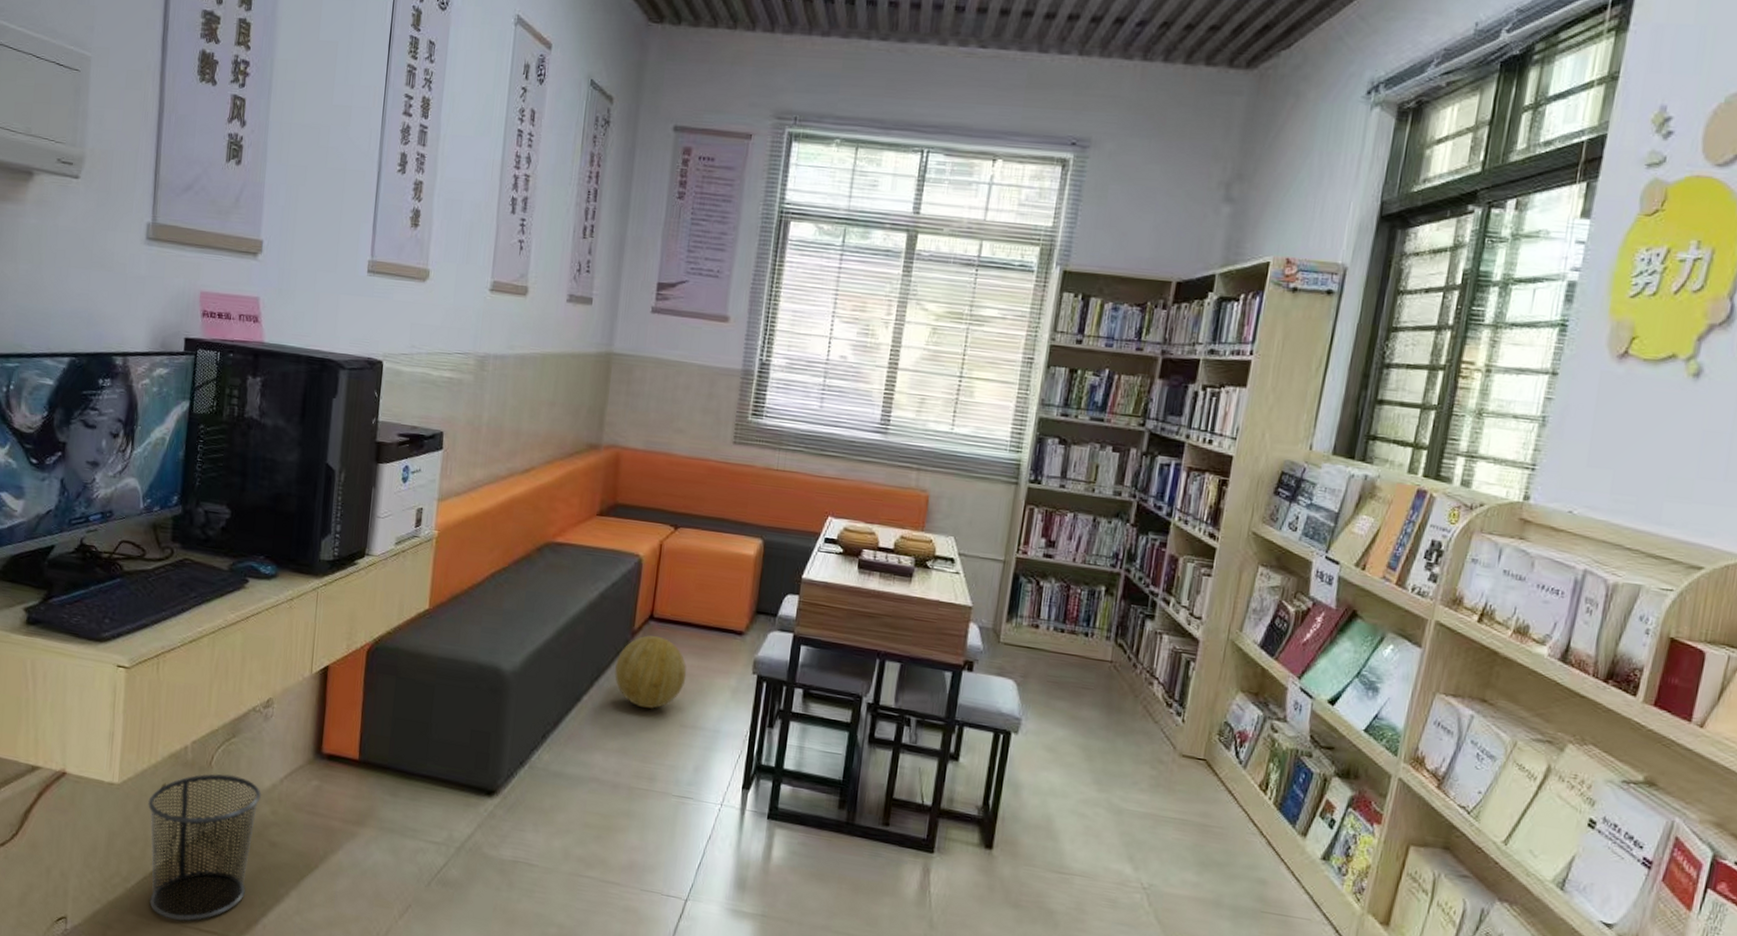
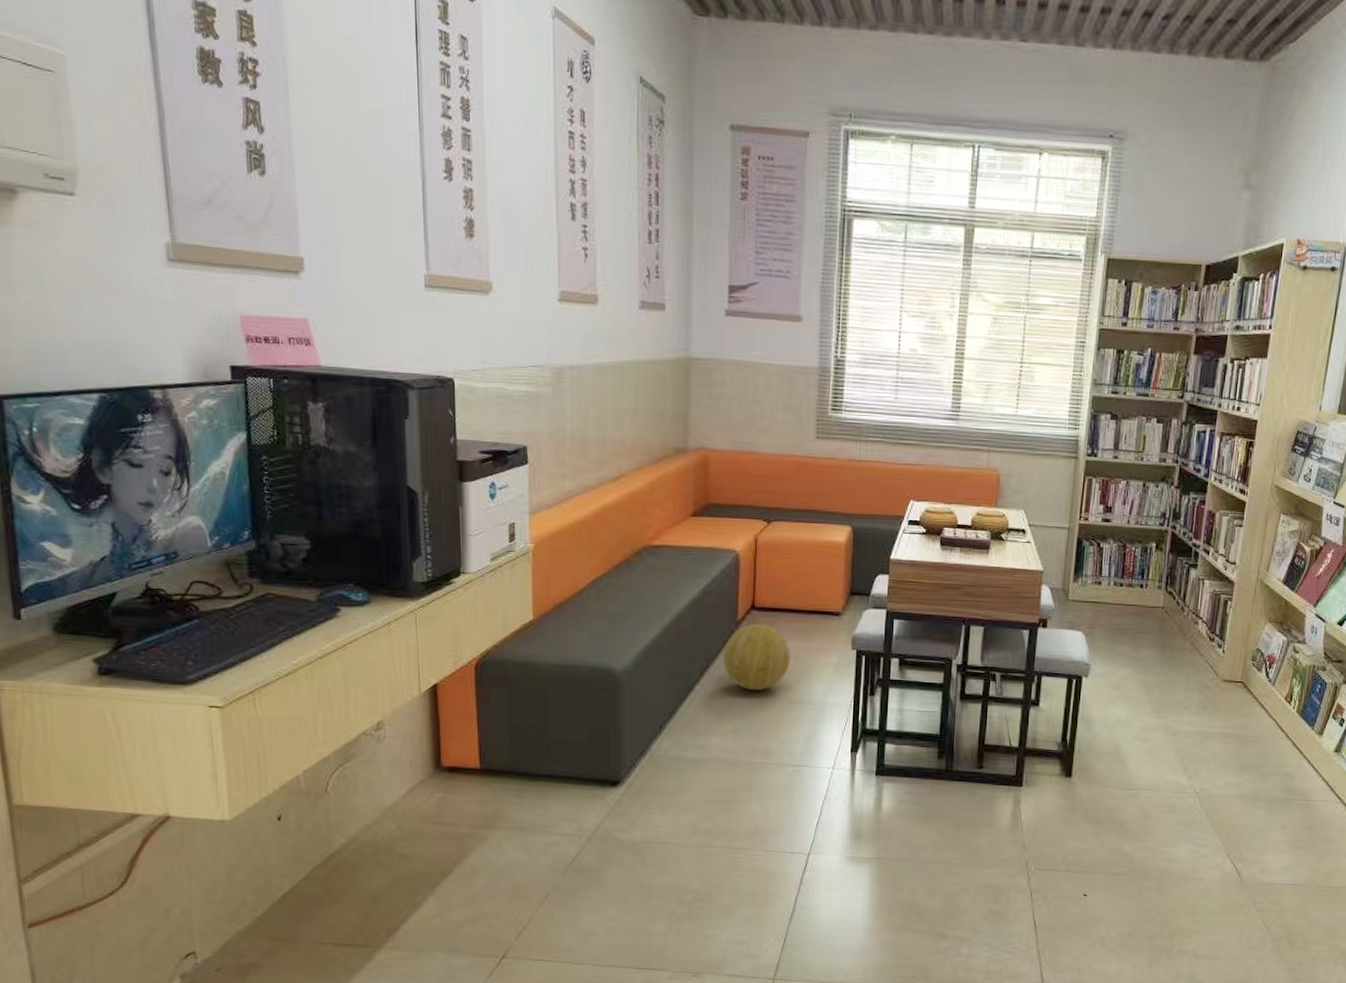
waste bin: present [148,774,262,922] -> none [265,797,385,939]

